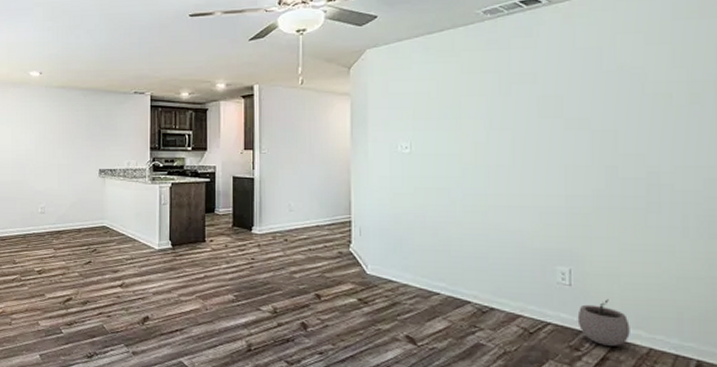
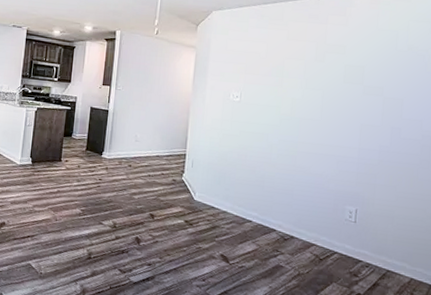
plant pot: present [577,299,630,346] -> none [358,236,398,275]

